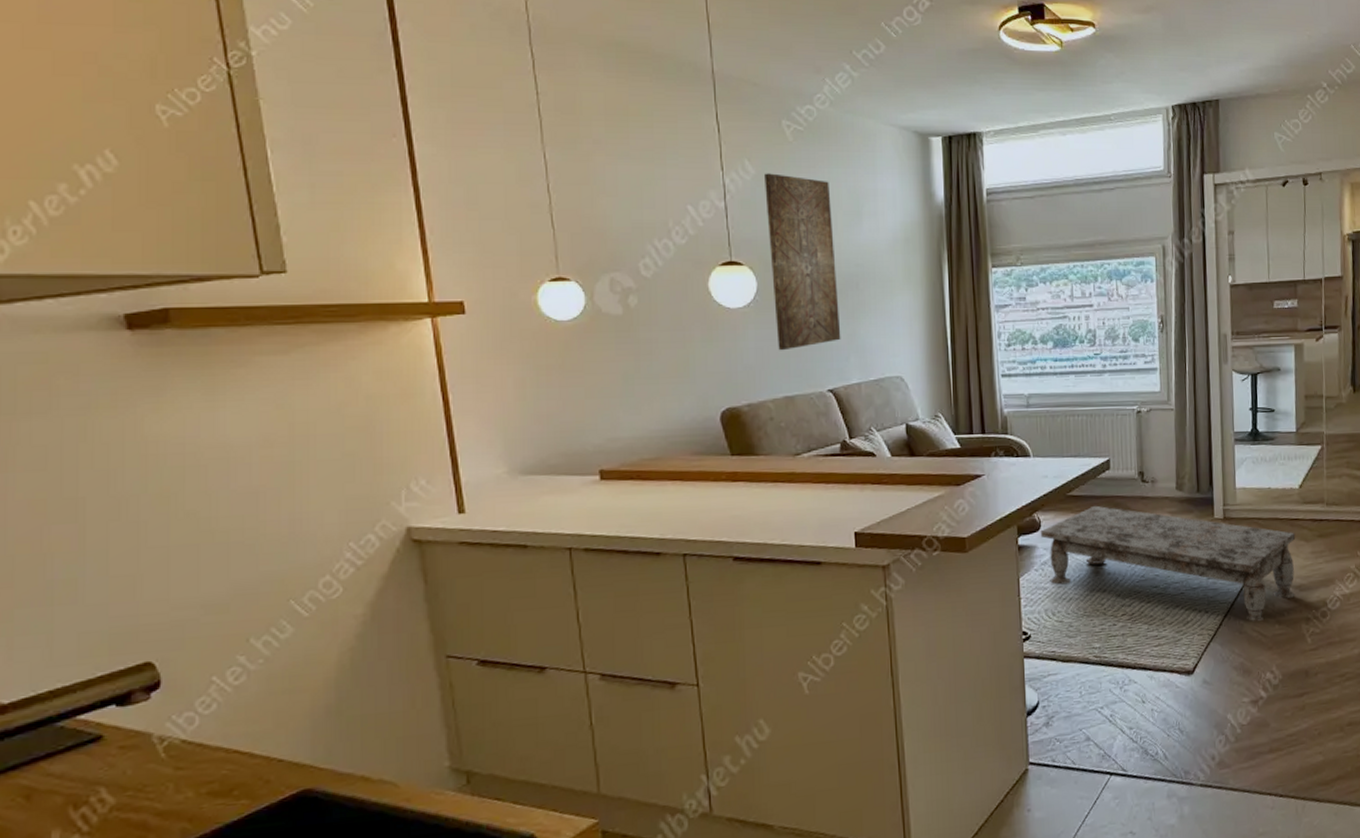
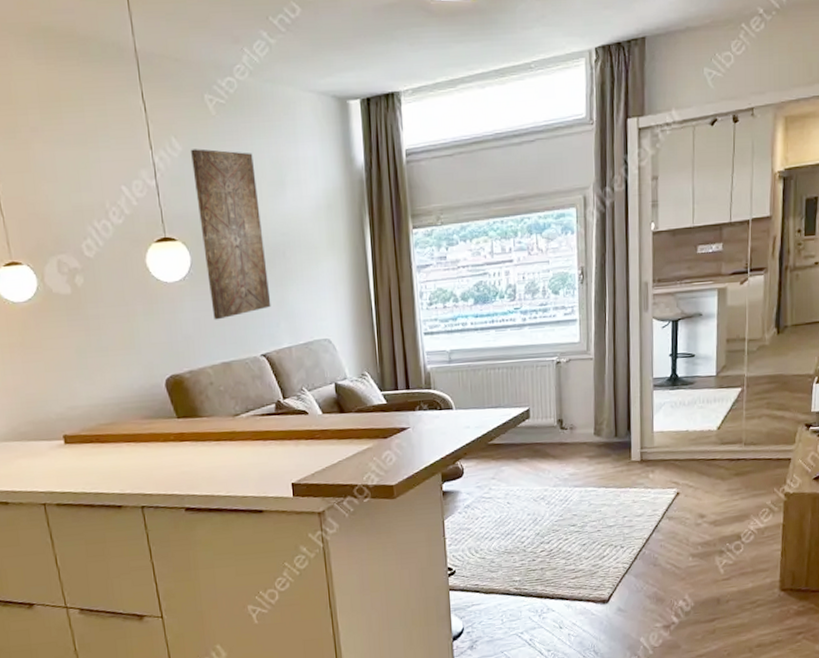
coffee table: present [1040,505,1296,622] -> none [463,452,712,556]

